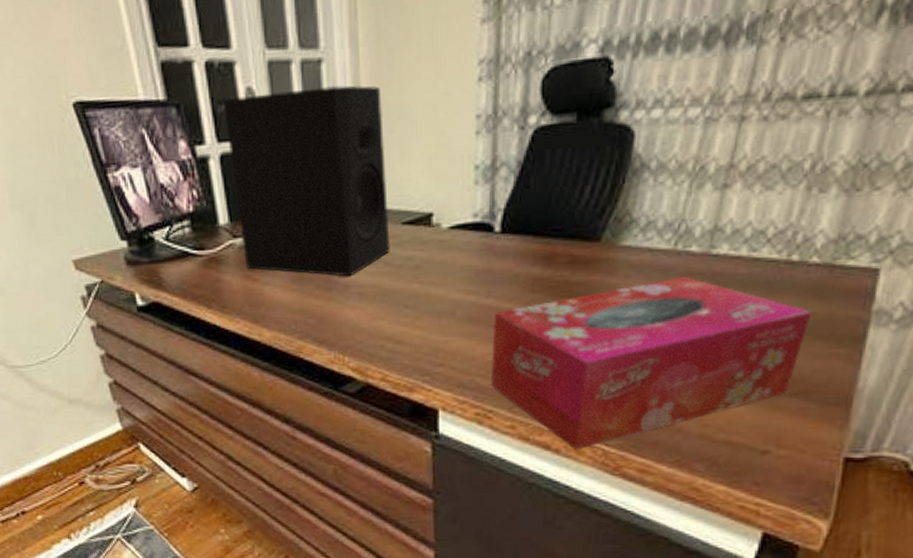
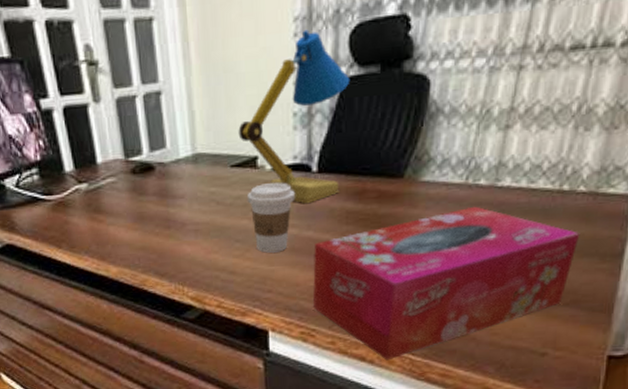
speaker: present [223,85,390,277] -> none [64,41,221,216]
desk lamp: none [412,73,542,268] -> present [238,29,350,204]
coffee cup: none [419,243,474,322] -> present [246,183,295,253]

